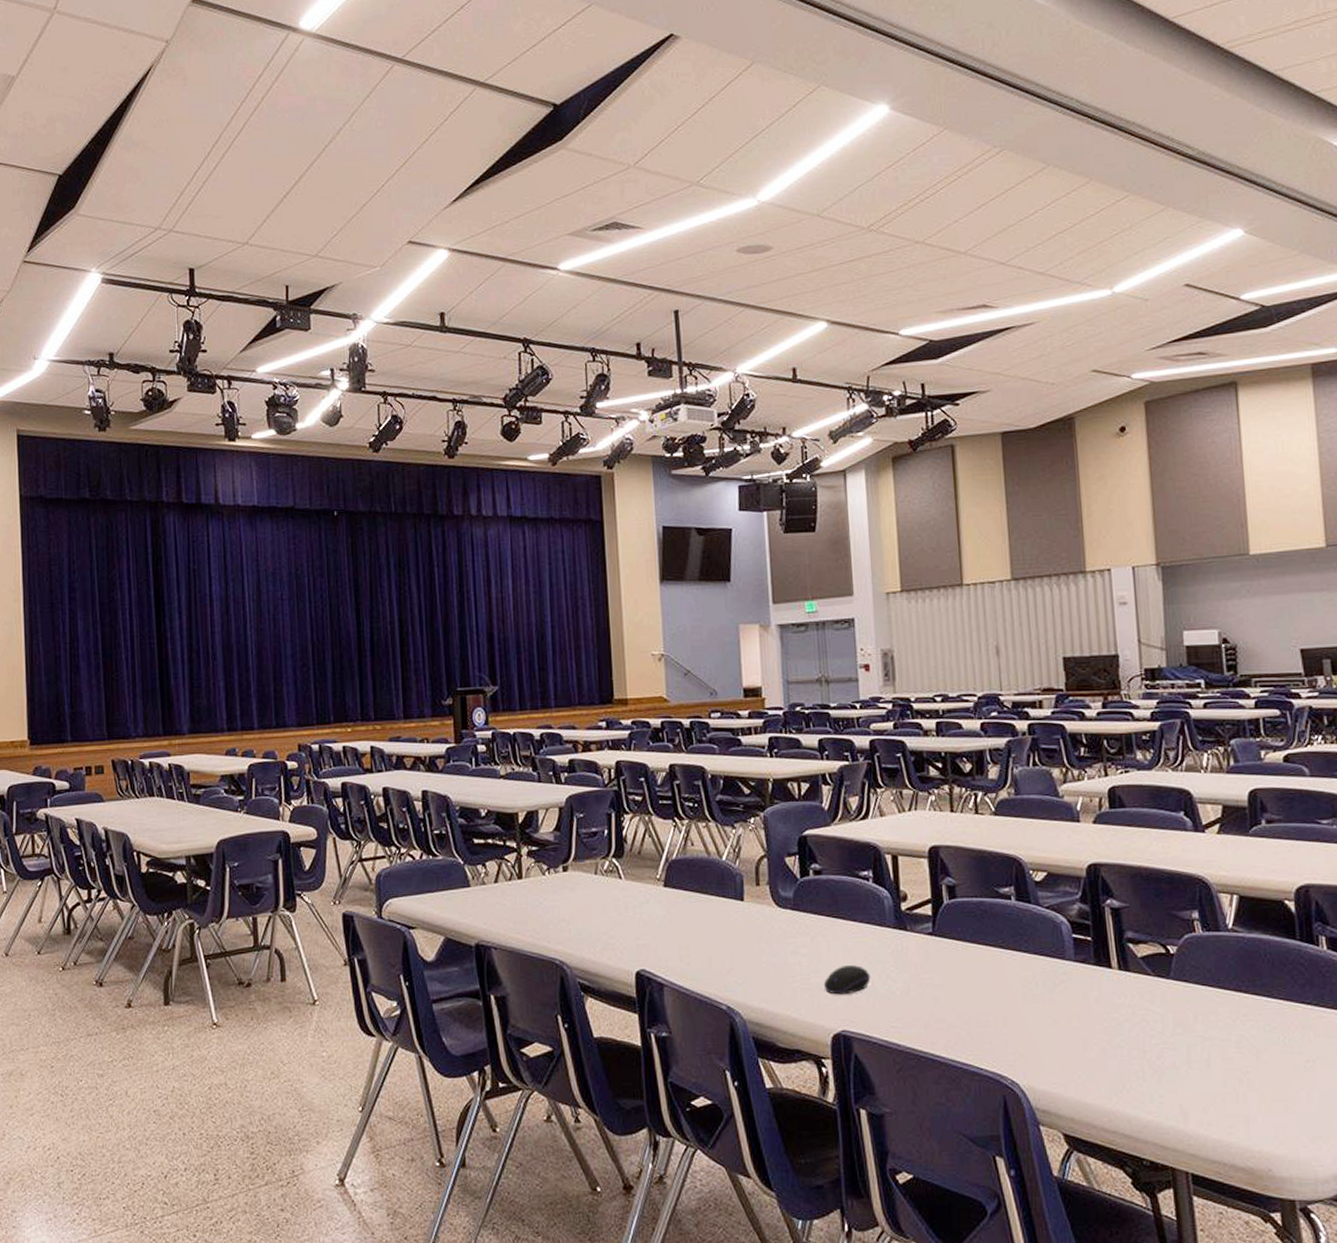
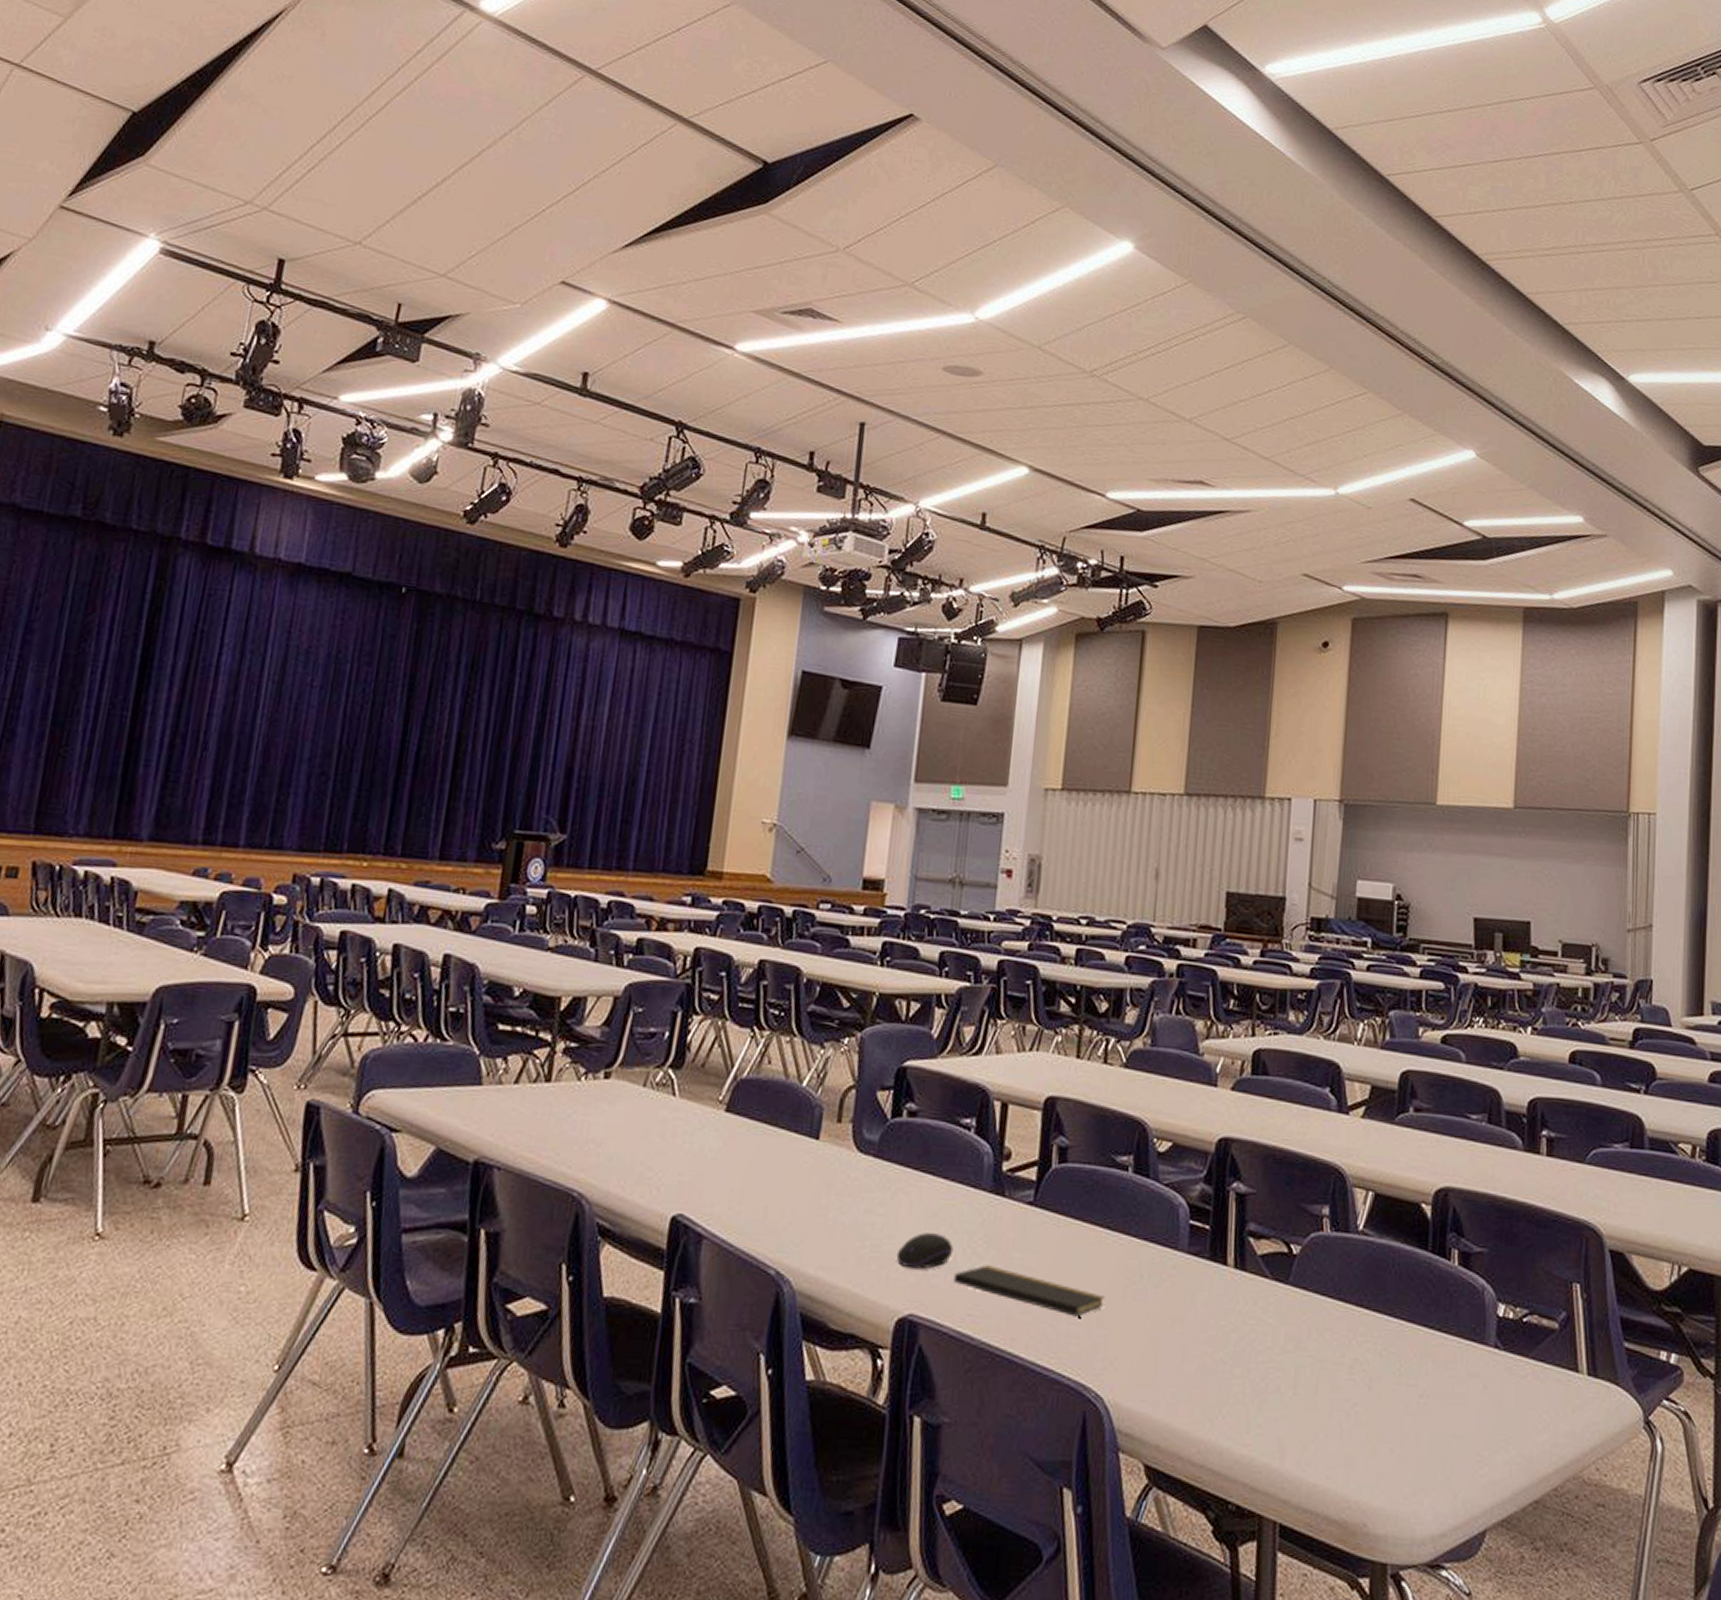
notepad: none [875,986,1008,1022] -> present [954,1265,1106,1319]

